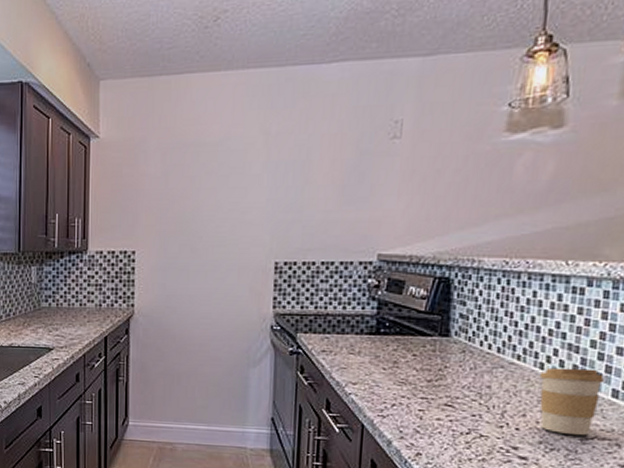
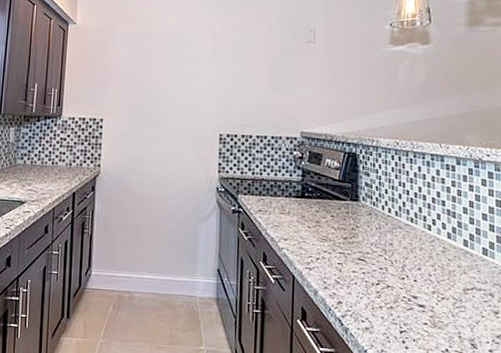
coffee cup: present [539,367,604,436] -> none [428,229,475,287]

